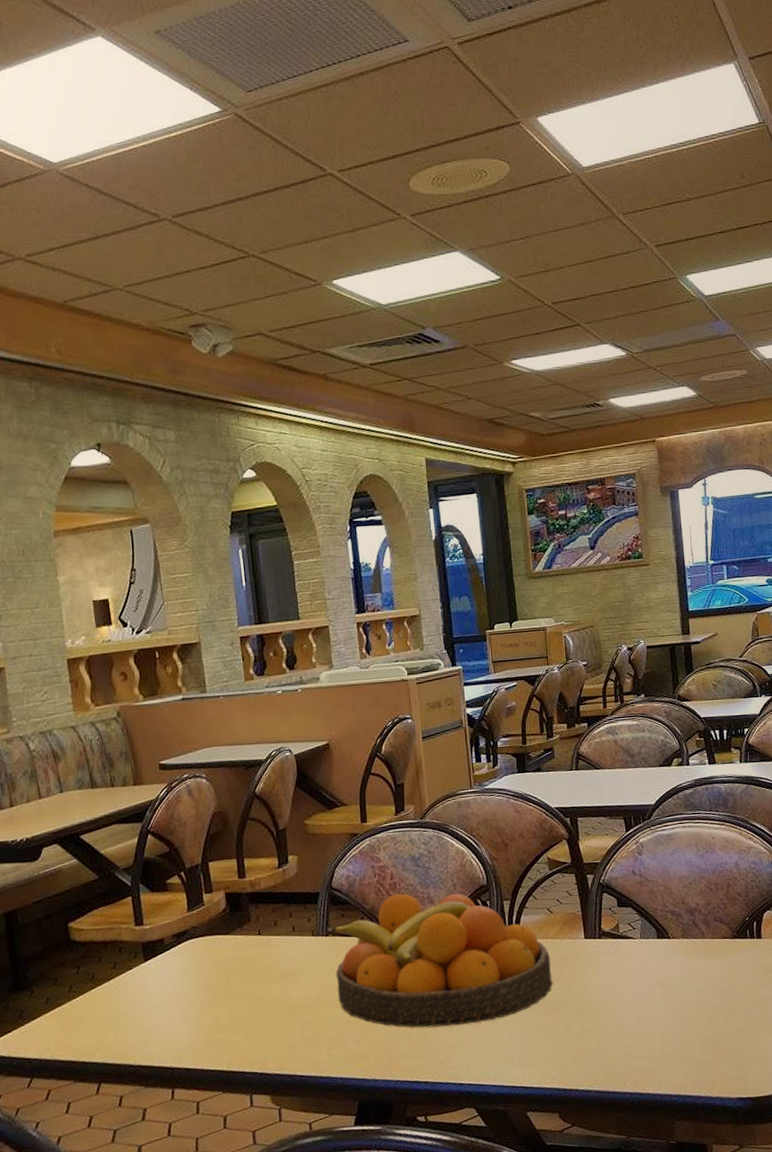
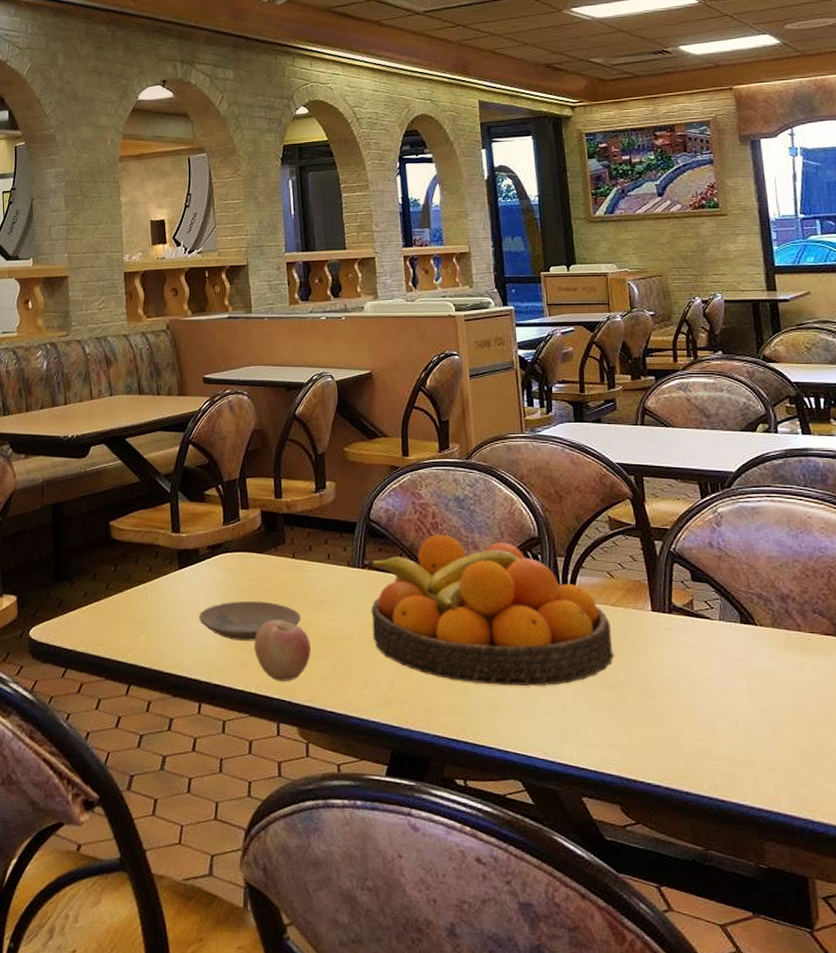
plate: none [167,981,269,1023] -> present [199,600,301,641]
apple: none [224,996,280,1055] -> present [254,619,311,681]

